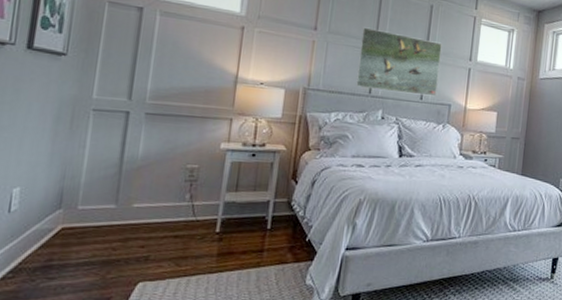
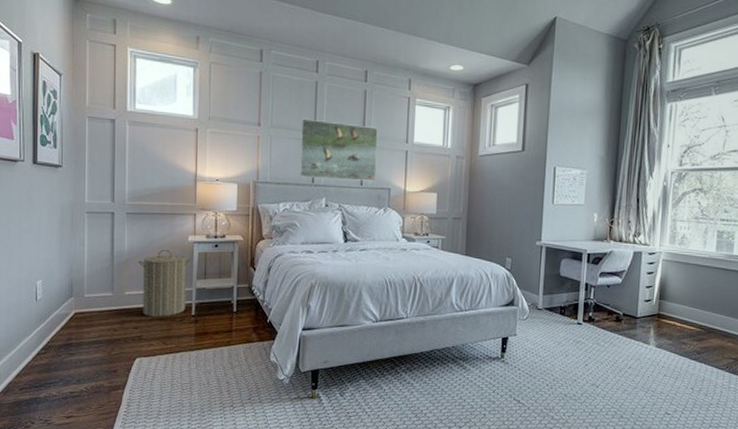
laundry hamper: none [153,156,223,235] -> present [139,249,192,318]

